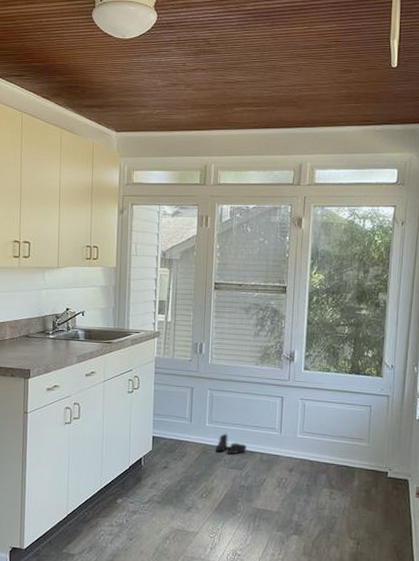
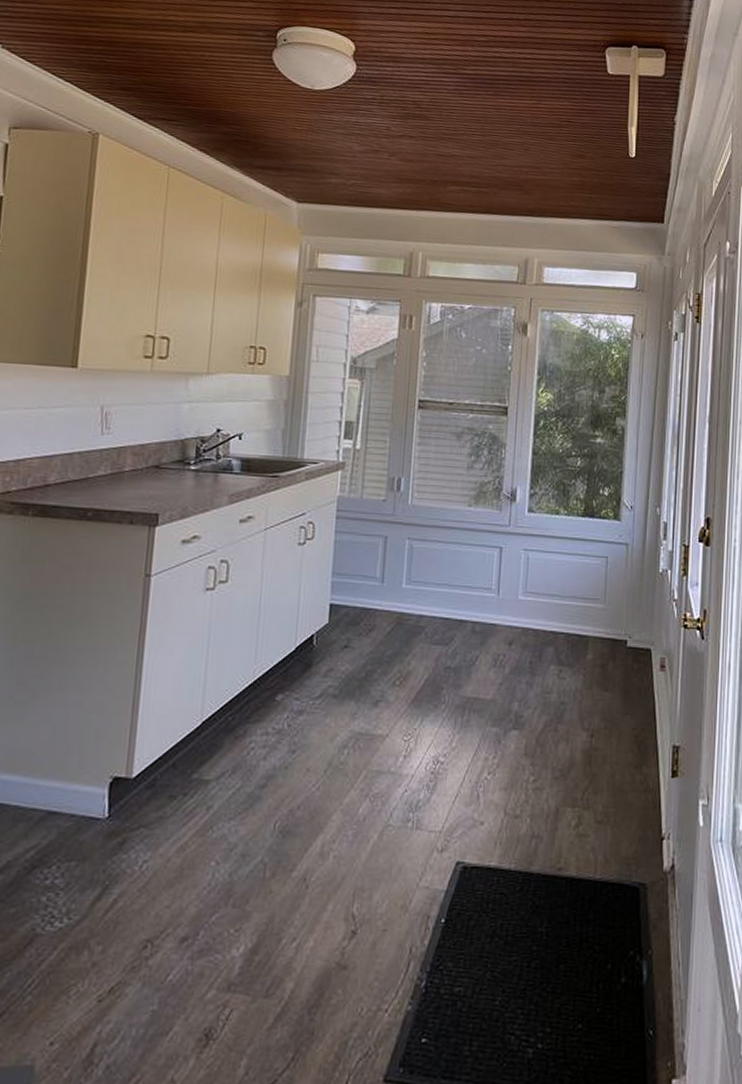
boots: present [215,432,247,455] -> none [413,595,455,626]

